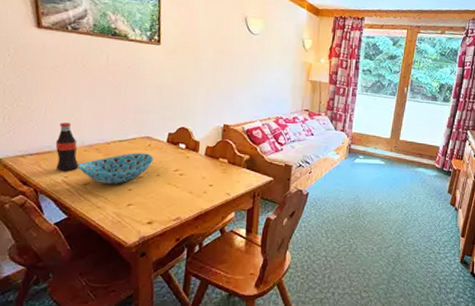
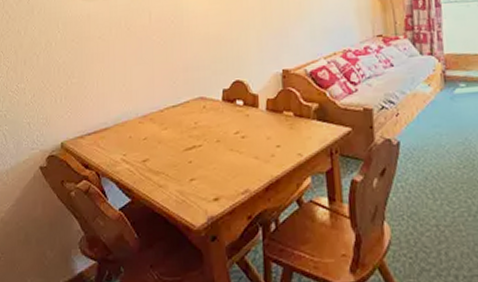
bottle: present [55,122,79,172] -> none [110,94,136,150]
bowl: present [76,153,154,185] -> none [133,116,211,159]

